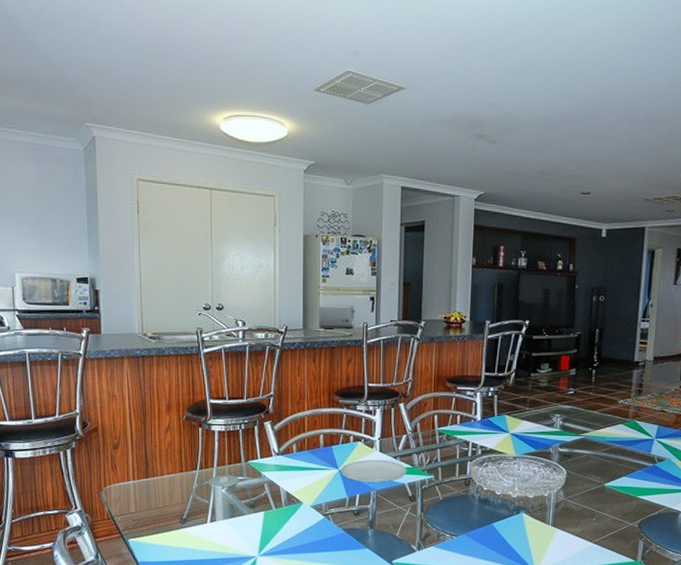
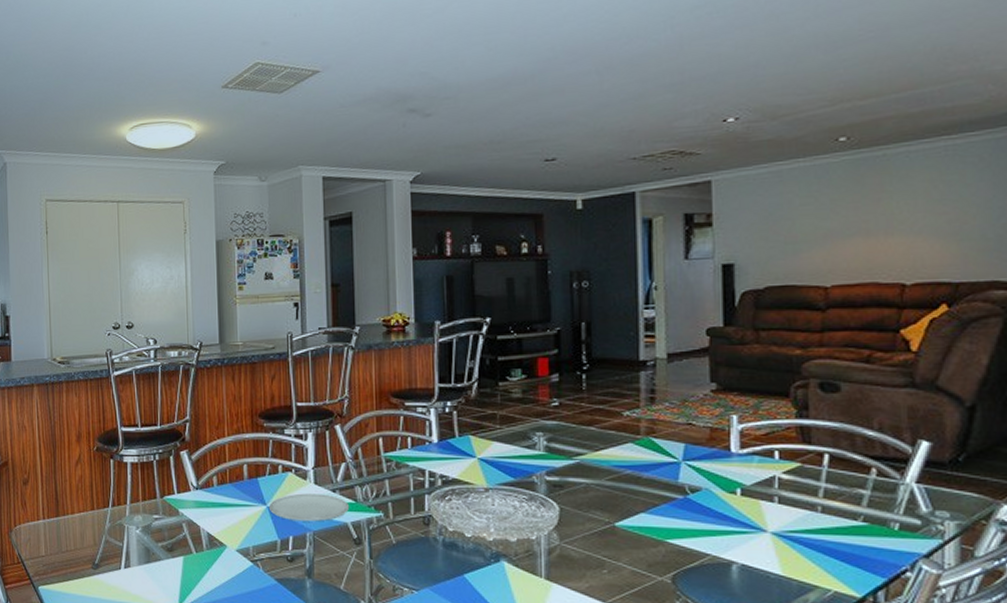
toaster: present [317,304,356,330] -> none [234,313,278,343]

